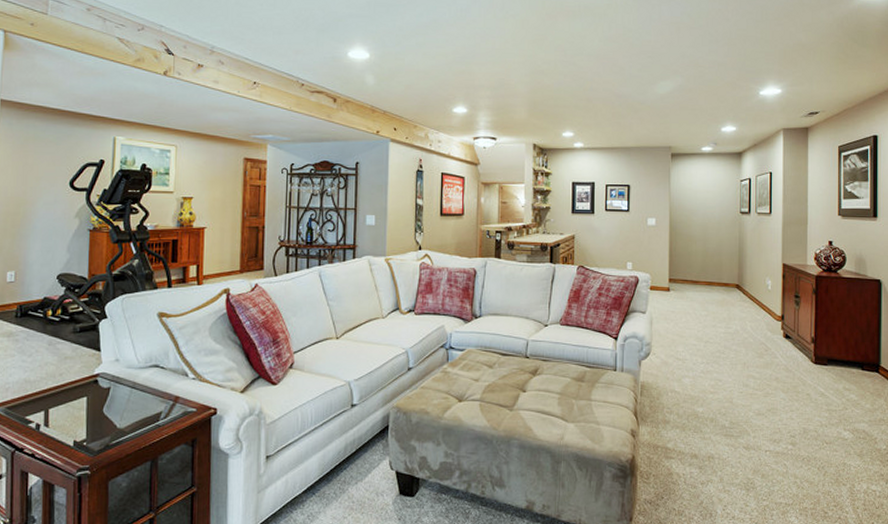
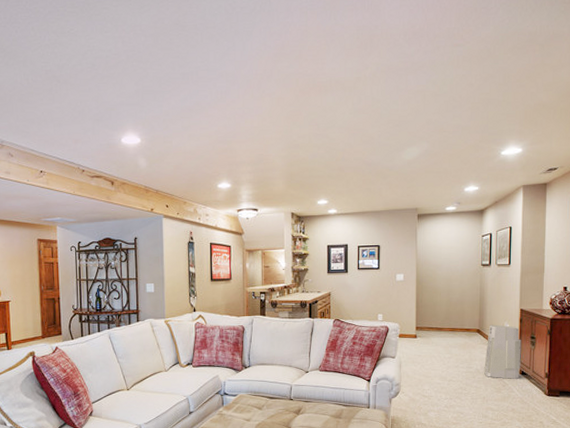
air purifier: none [743,280,785,343] -> present [483,324,522,379]

